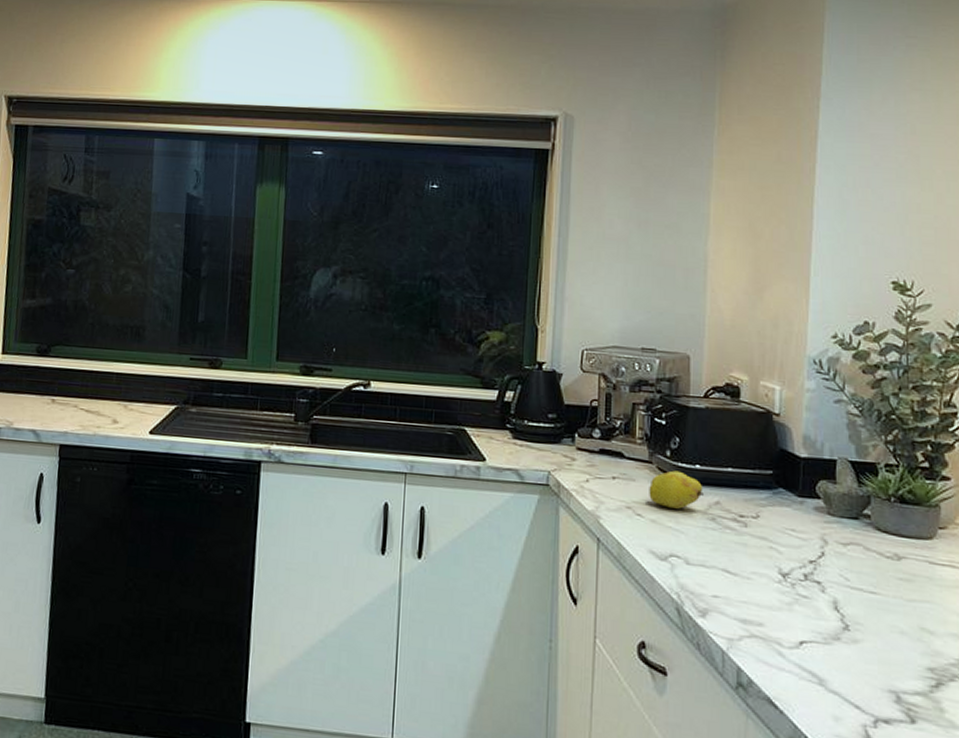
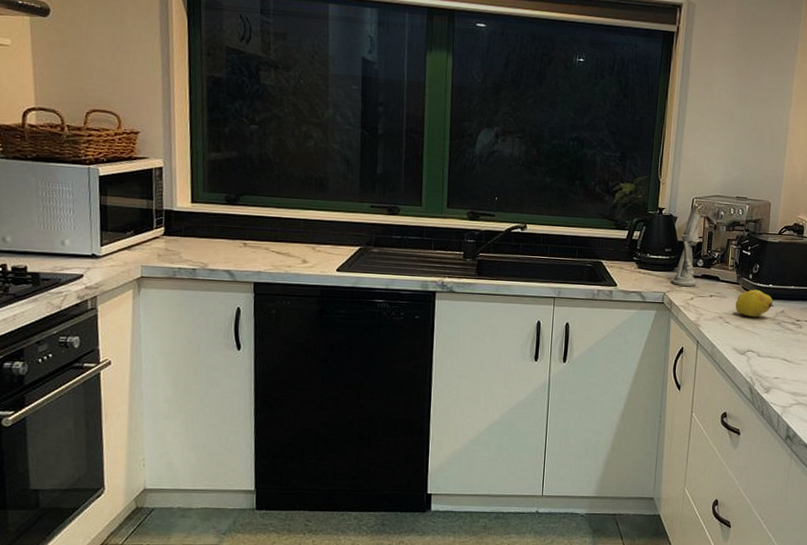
utensil holder: none [557,357,594,464] -> present [670,204,701,286]

